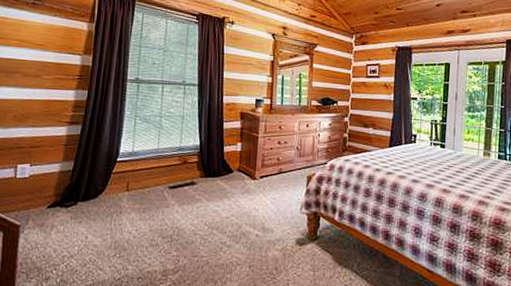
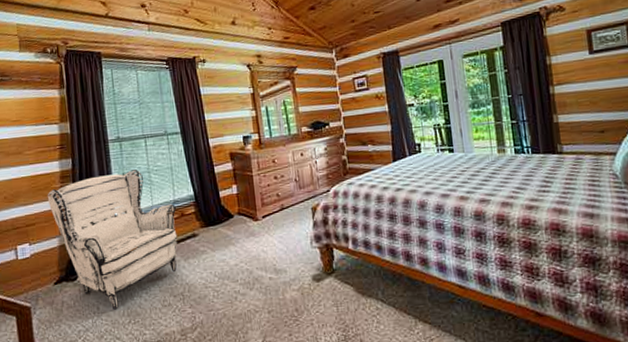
armchair: none [57,111,180,242] -> present [47,169,178,310]

